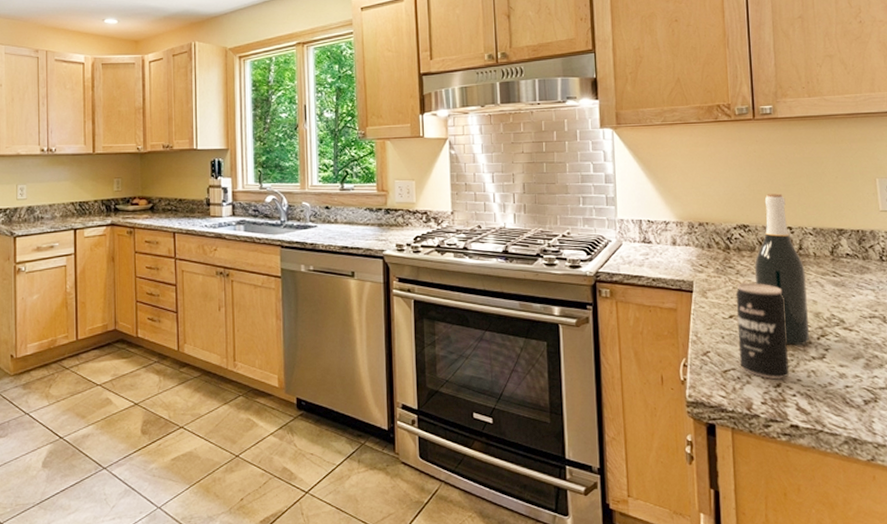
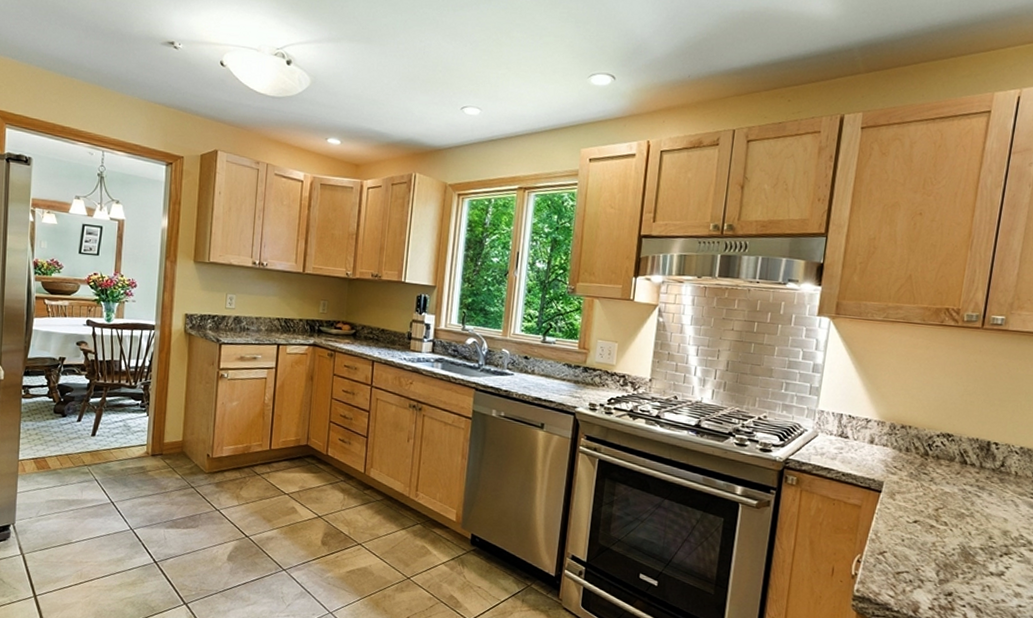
beverage can: present [735,282,789,379] -> none [915,491,975,588]
wine bottle: present [755,193,809,345] -> none [948,406,1003,560]

